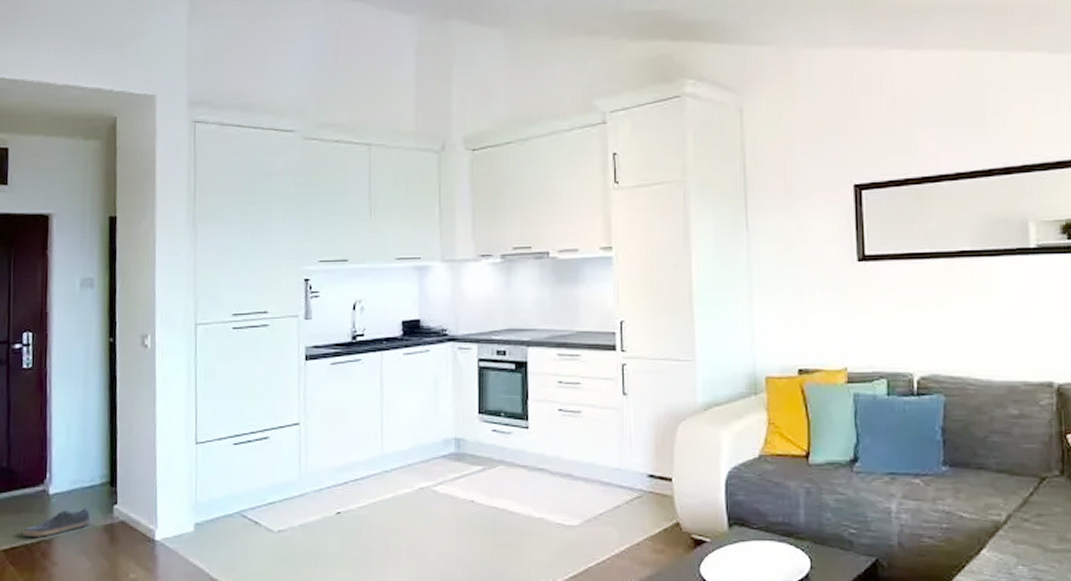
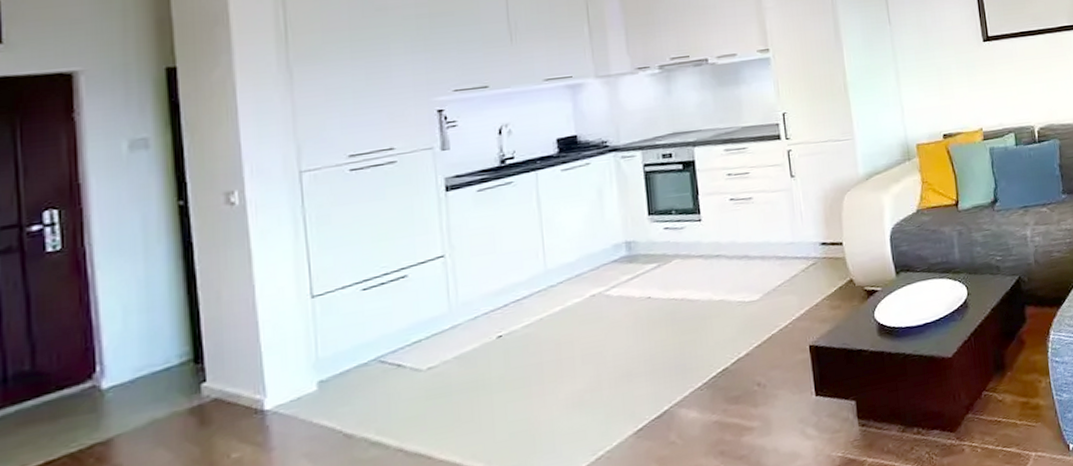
shoe: present [21,508,91,537] -> none [61,393,169,445]

